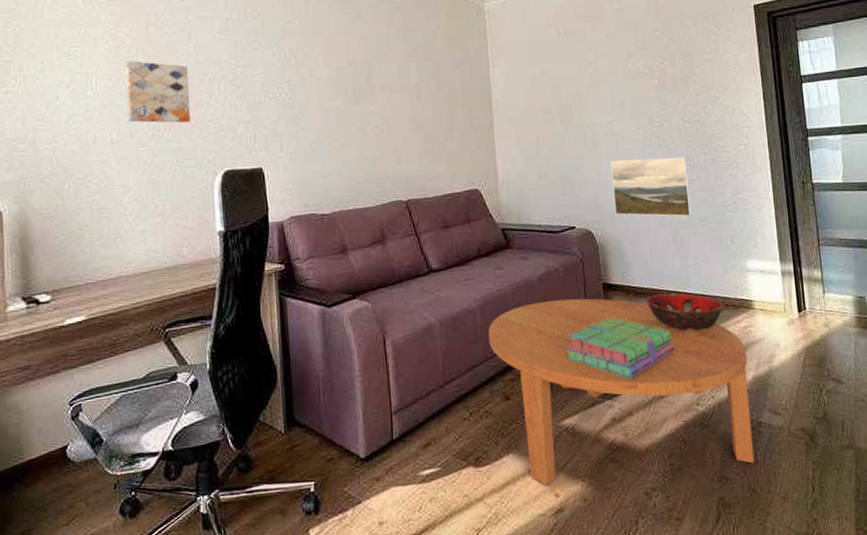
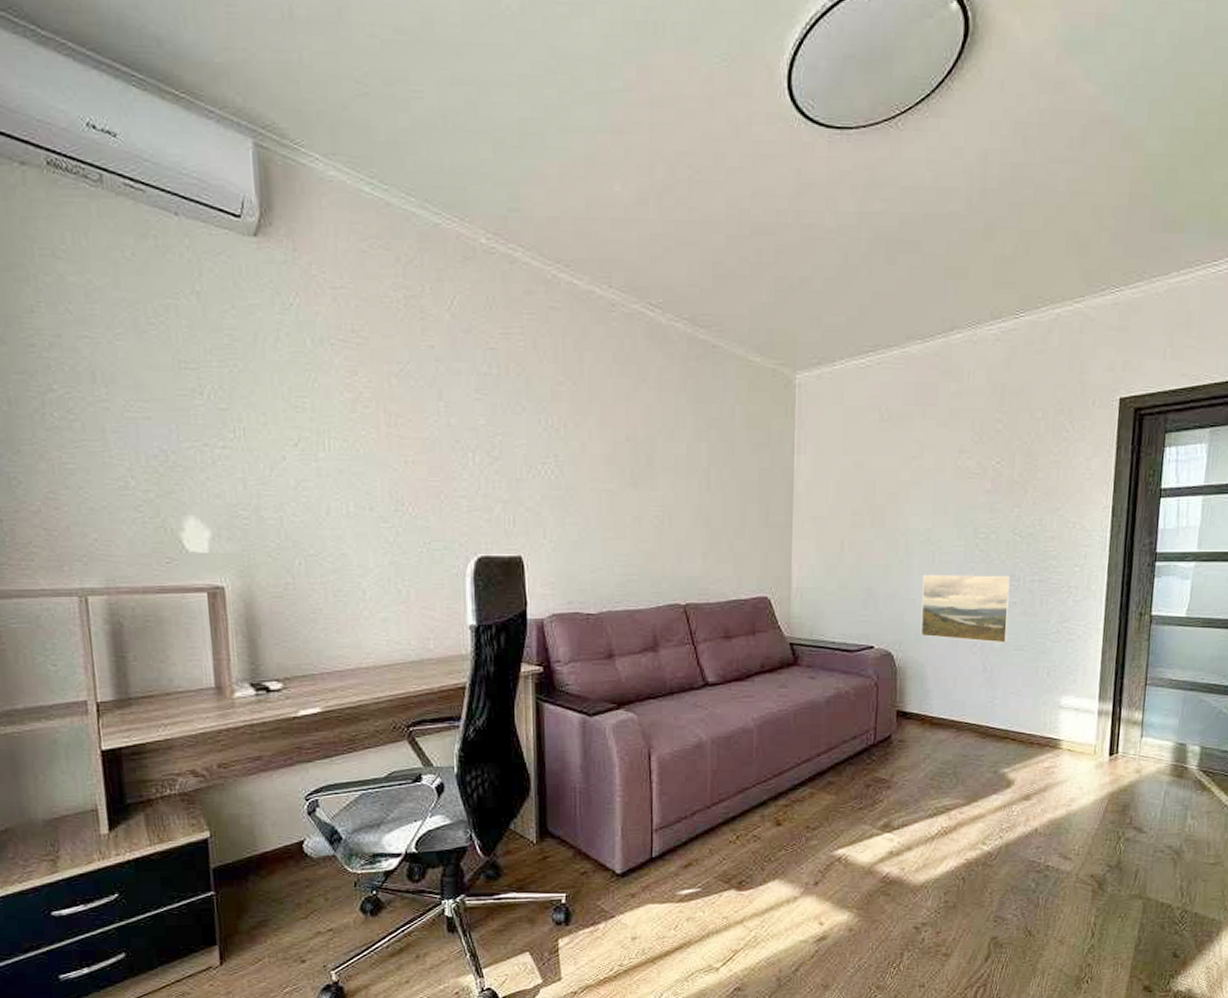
wall art: present [125,60,190,123] -> none [363,418,439,498]
coffee table: present [488,298,755,486] -> none [764,724,1045,913]
stack of books: present [565,317,675,379] -> none [847,747,968,813]
decorative bowl: present [646,293,725,331] -> none [942,725,1030,768]

